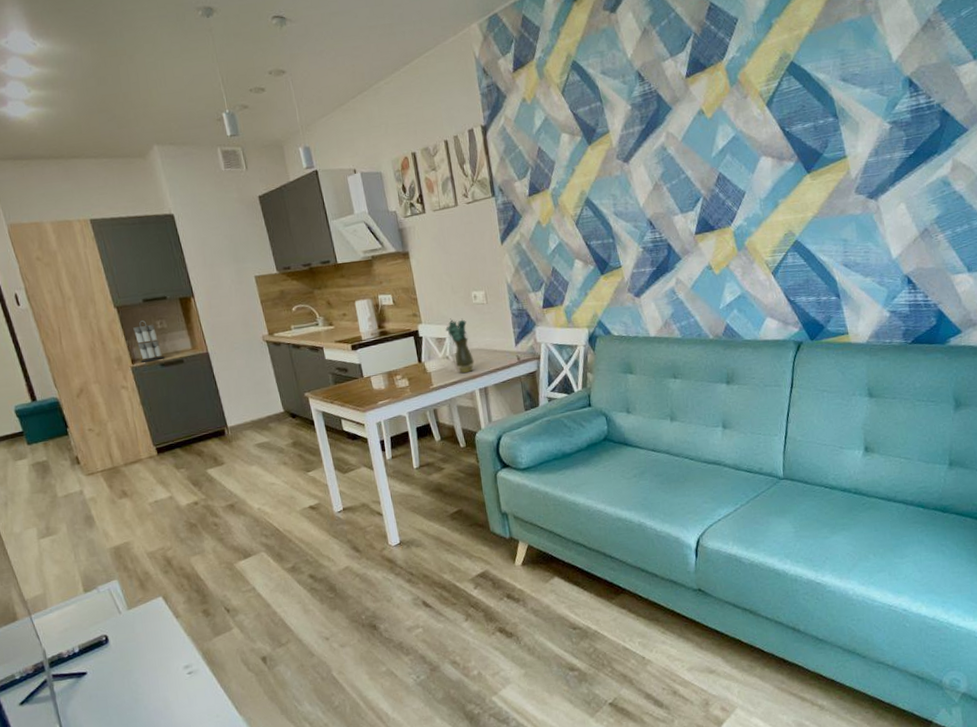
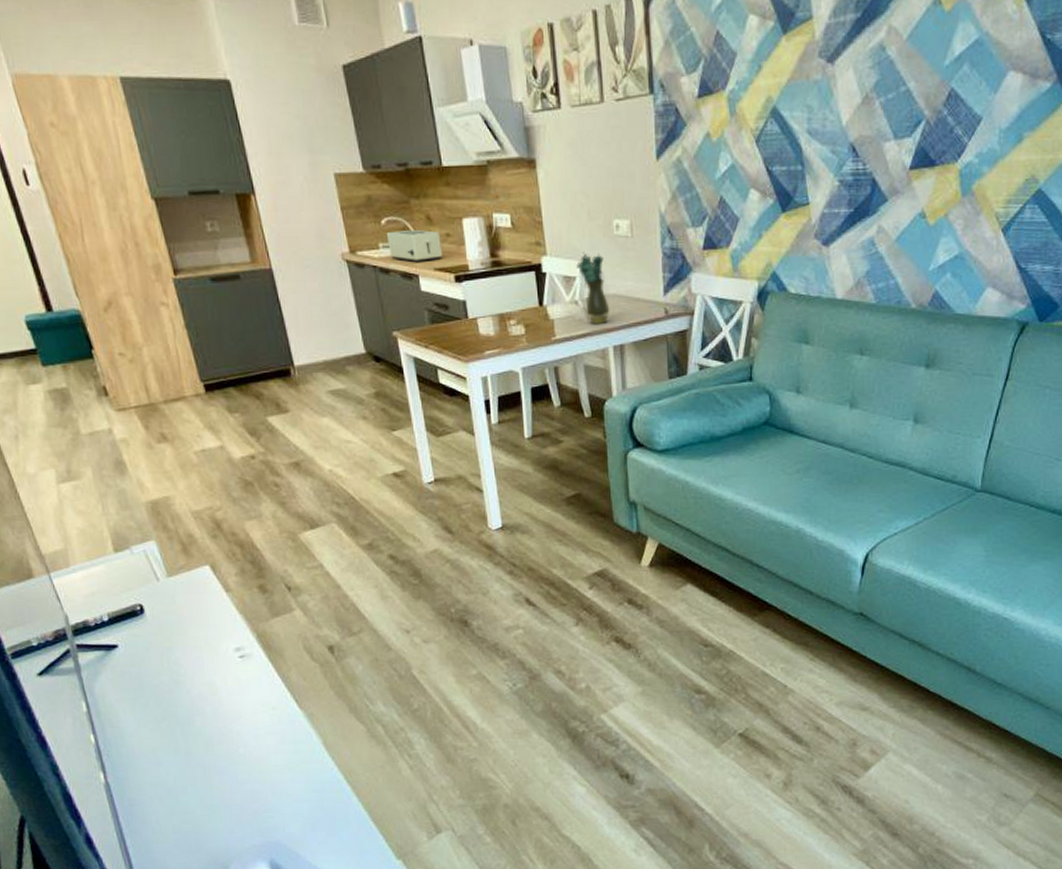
spice rack: present [133,320,165,363] -> none [176,219,216,274]
toaster: none [296,312,342,338] -> present [386,229,444,263]

